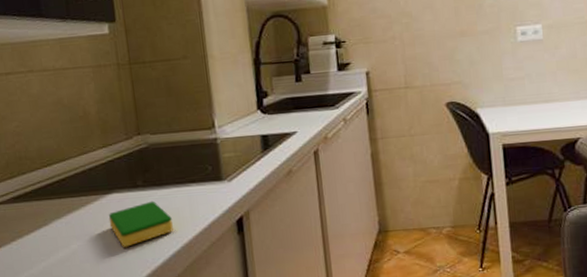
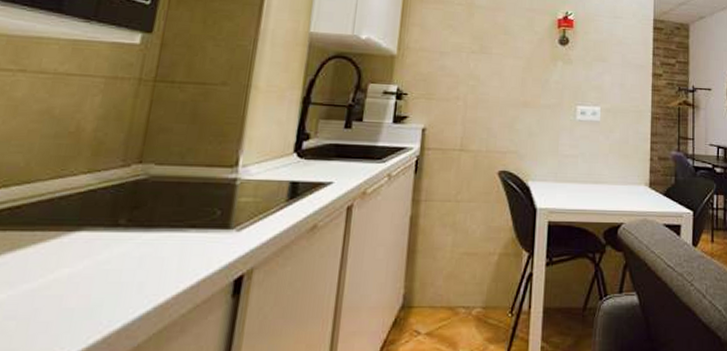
dish sponge: present [108,201,173,247] -> none [63,245,152,303]

